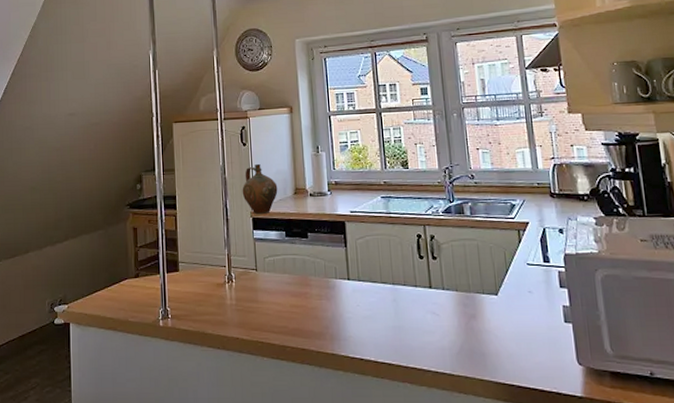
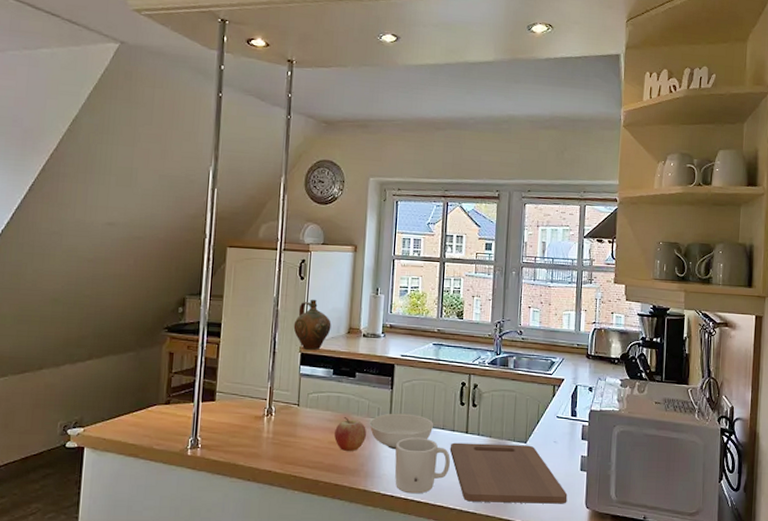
fruit: none [295,279,326,314] -> present [334,417,366,451]
bowl: none [328,271,395,310] -> present [369,413,434,450]
mug: none [358,295,418,356] -> present [394,437,450,494]
cutting board: none [415,297,555,362] -> present [450,442,568,504]

